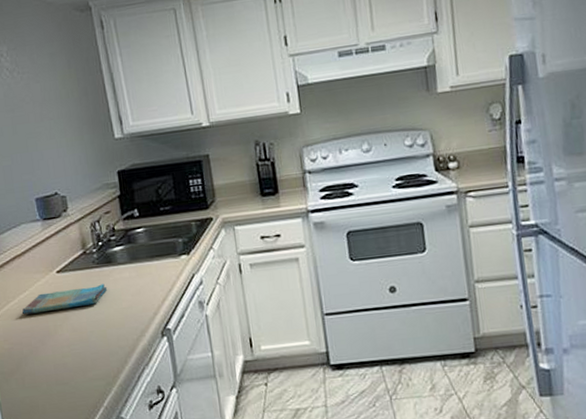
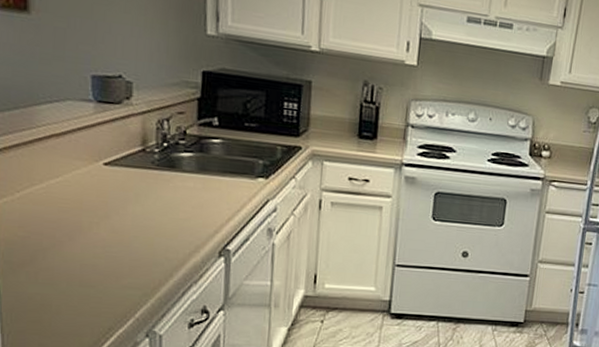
dish towel: present [22,284,108,315] -> none [50,183,165,208]

